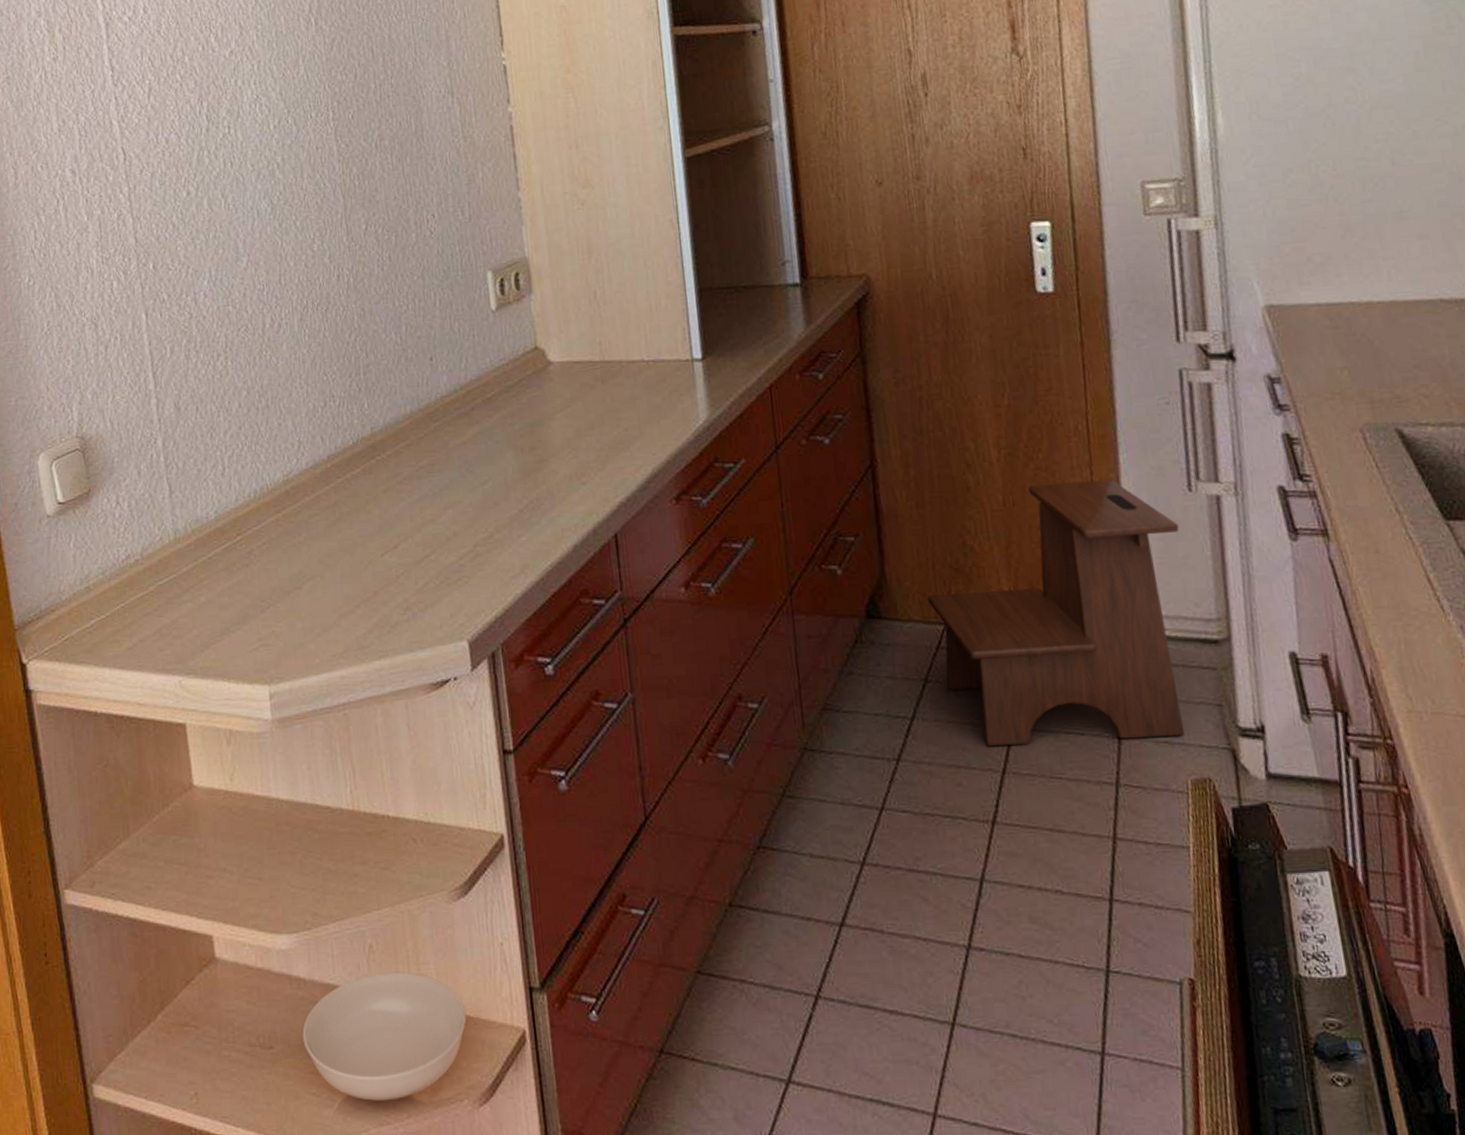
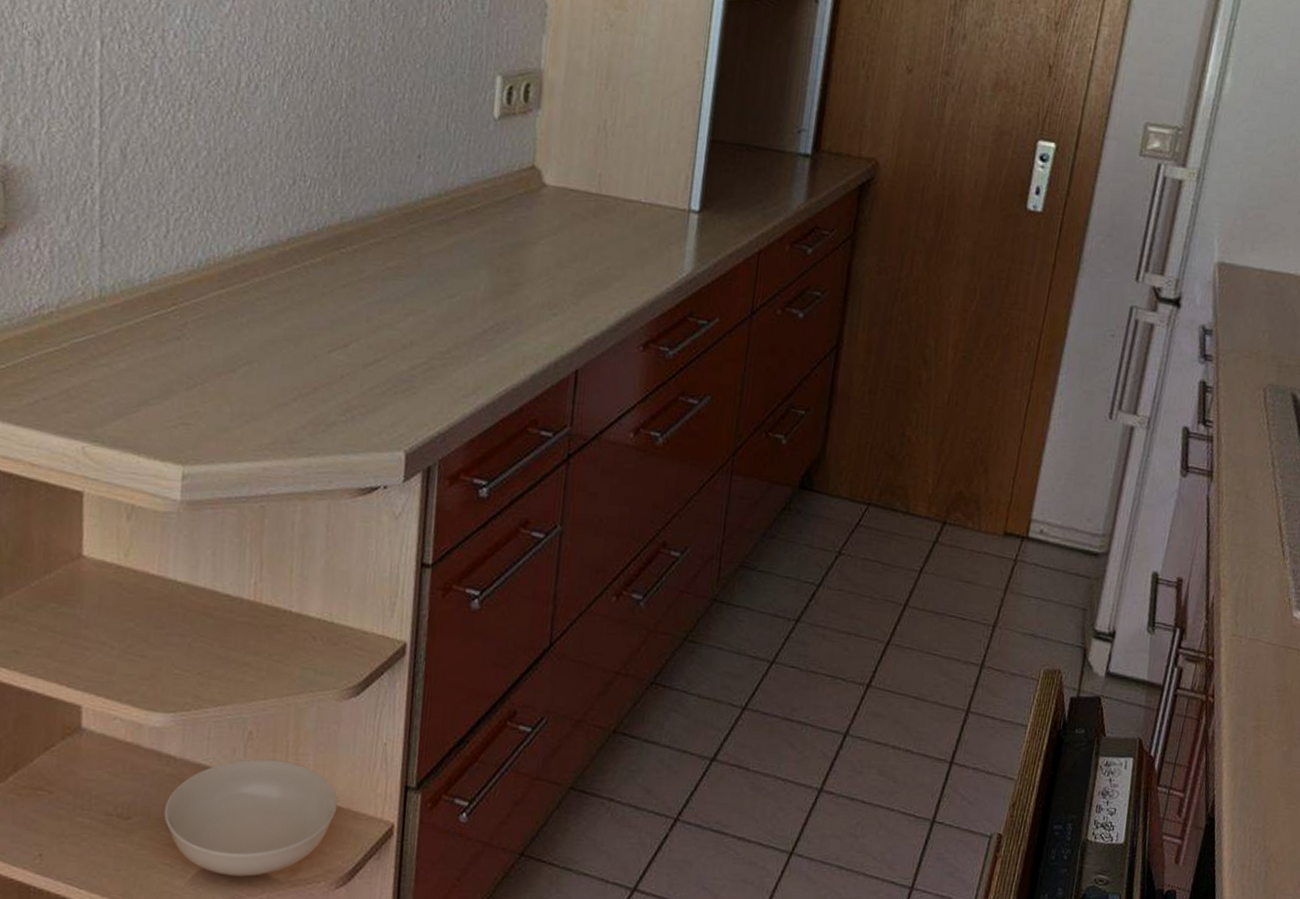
step stool: present [927,479,1184,747] -> none [856,389,1093,631]

